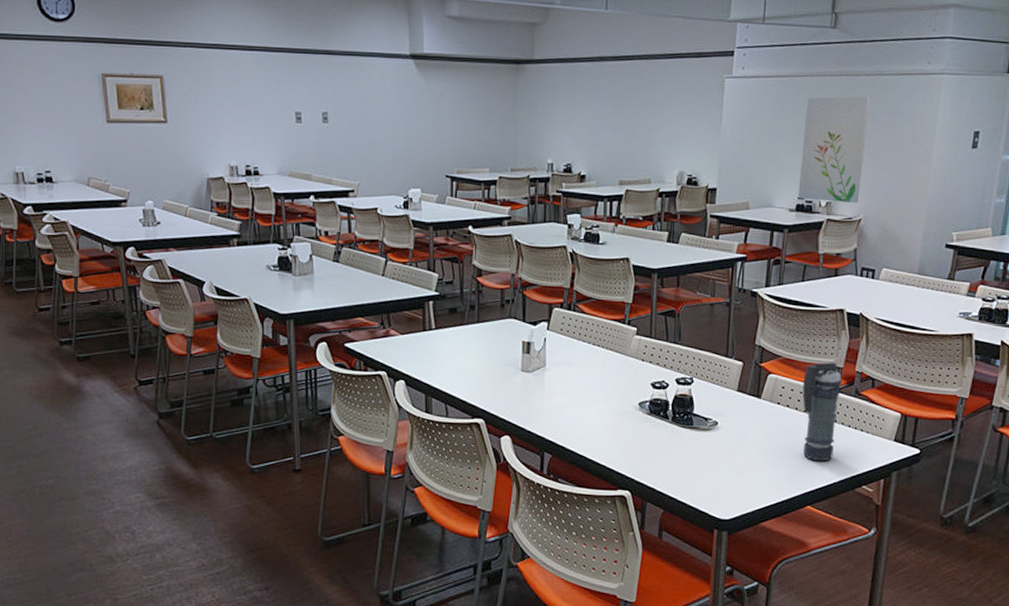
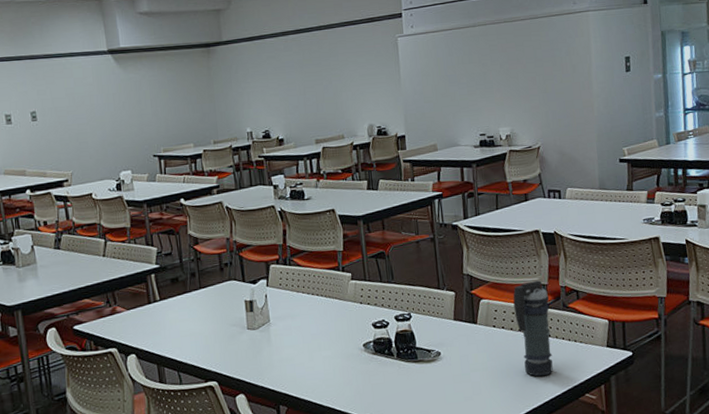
wall art: present [798,96,870,204] -> none [473,38,535,136]

